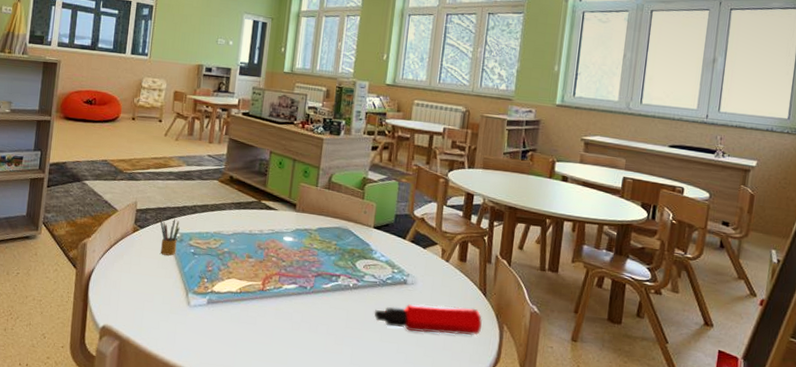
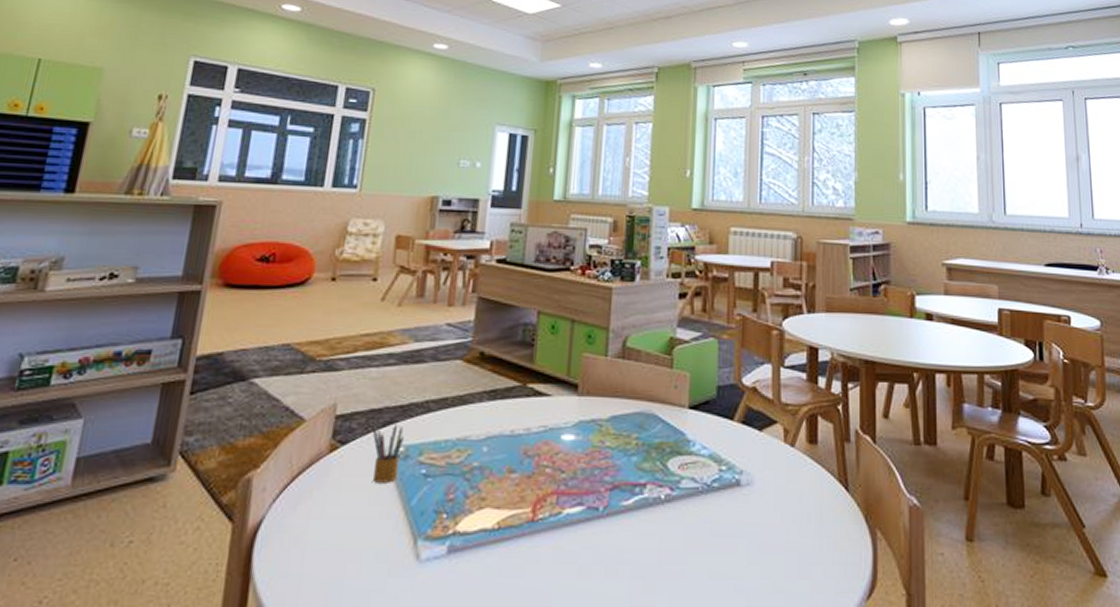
water bottle: present [374,304,482,336] -> none [697,510,848,557]

